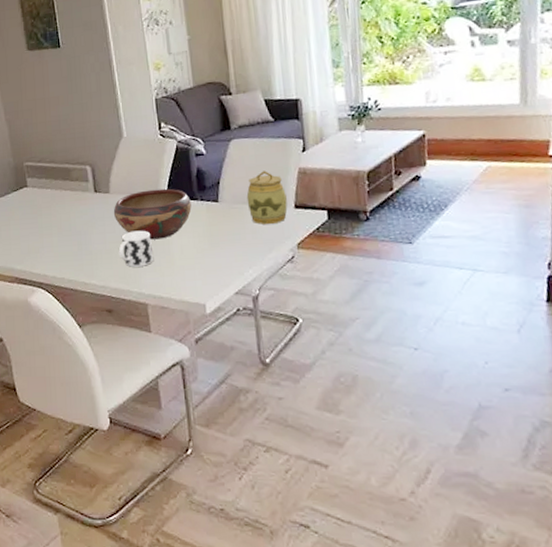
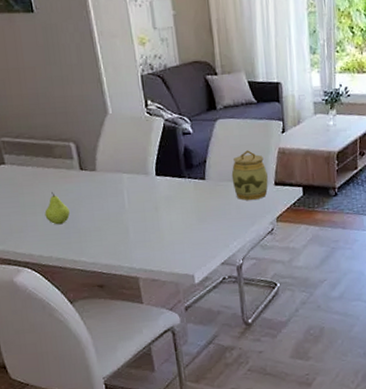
fruit: none [60,214,83,247] -> present [45,192,70,225]
decorative bowl: present [113,188,192,240] -> none [100,166,180,217]
cup: present [119,230,153,267] -> none [108,207,143,243]

